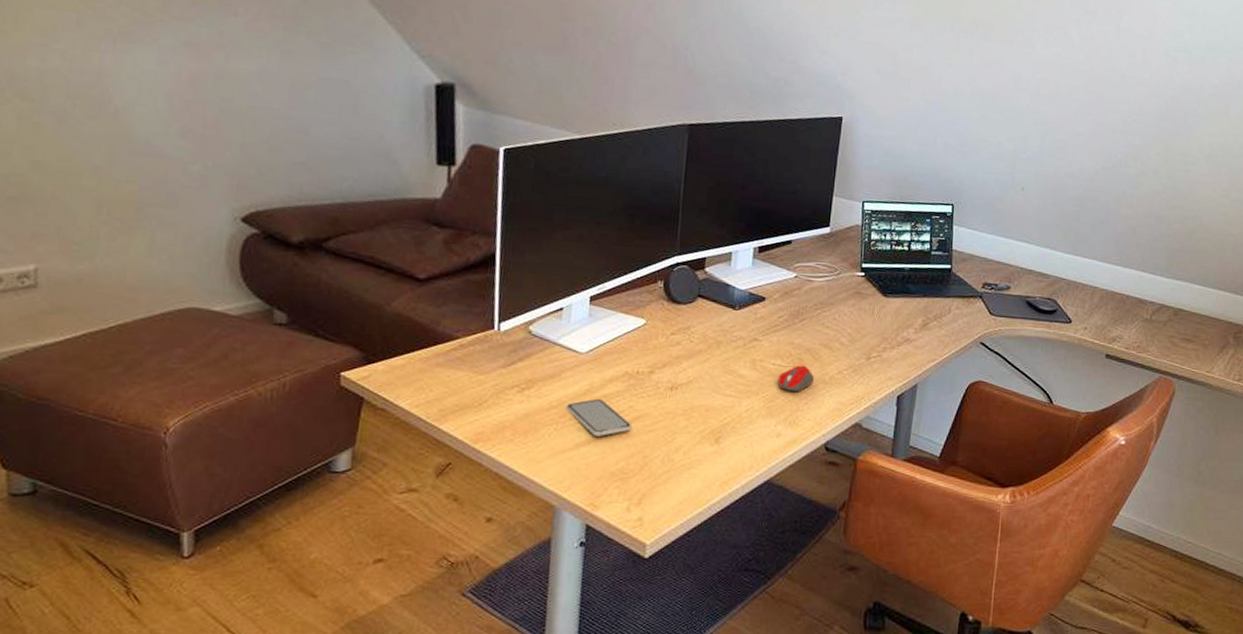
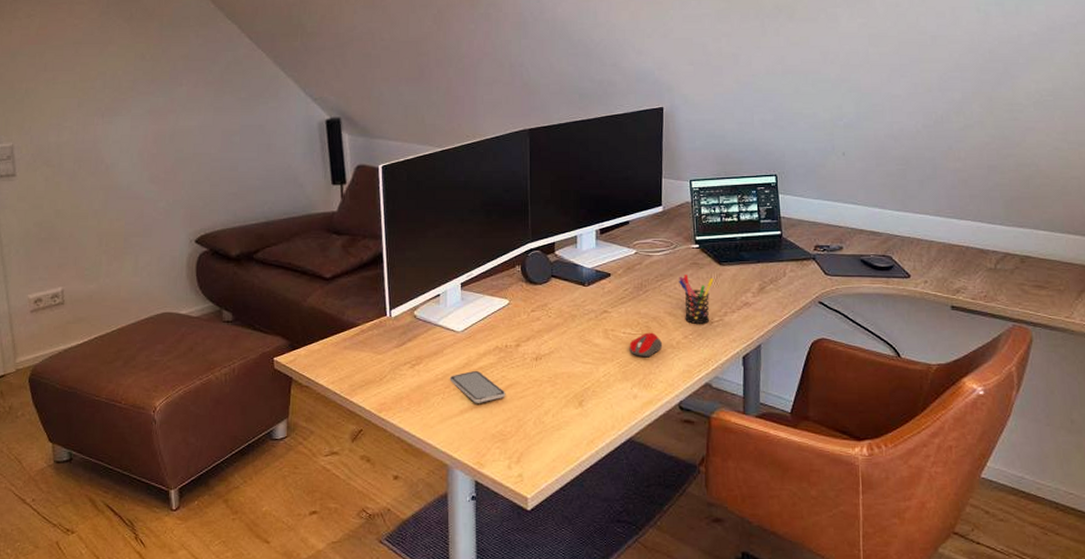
pen holder: none [839,304,876,359] -> present [679,275,714,324]

